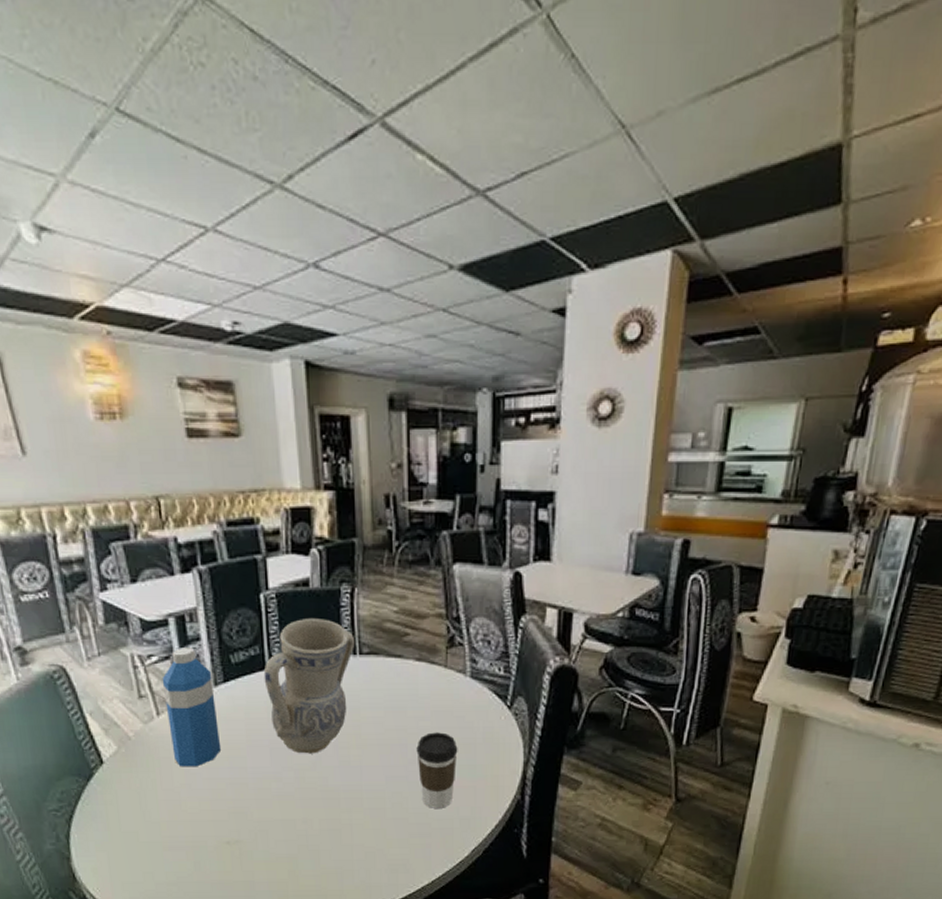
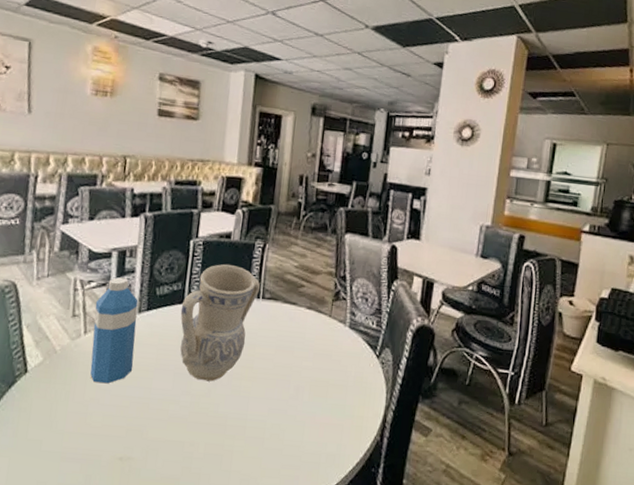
coffee cup: present [416,732,458,808] -> none [296,372,332,443]

